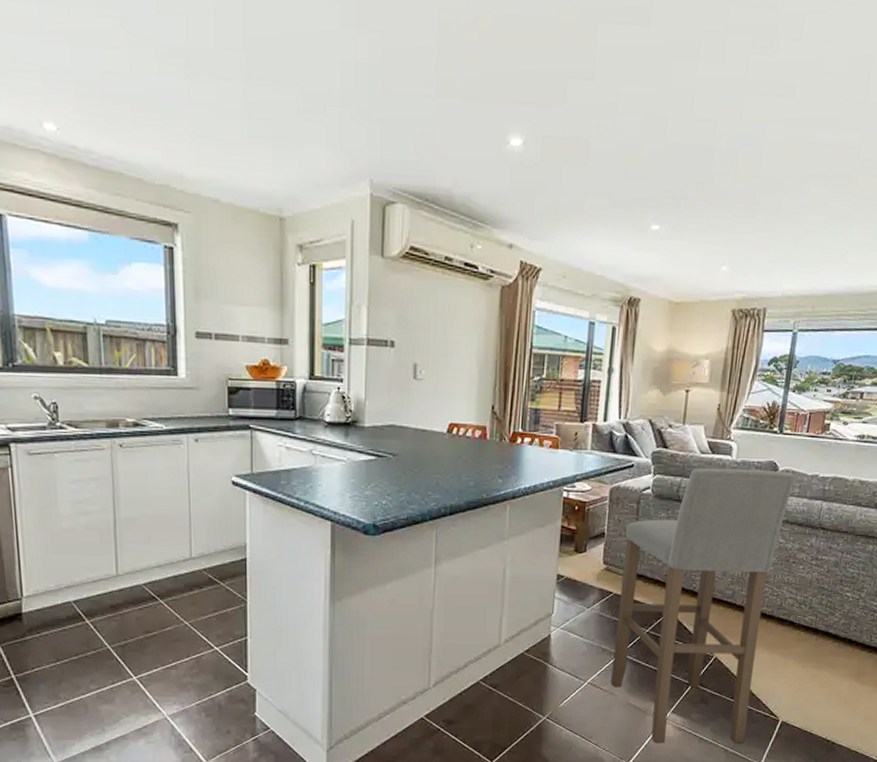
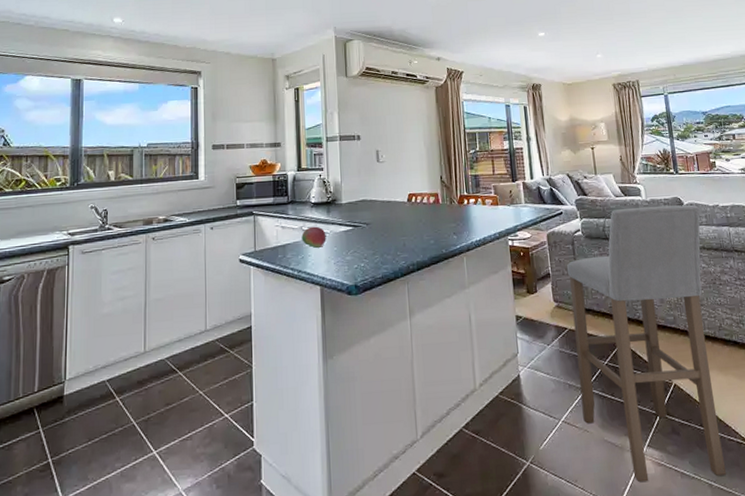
fruit: none [311,451,343,477] -> present [301,226,327,248]

